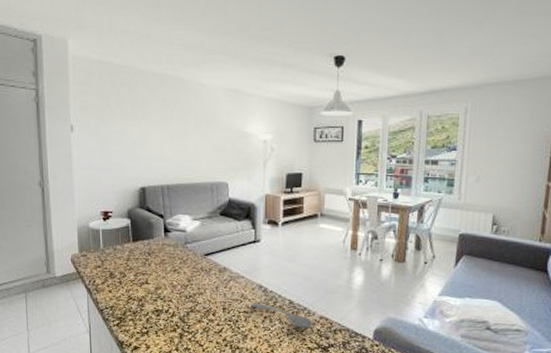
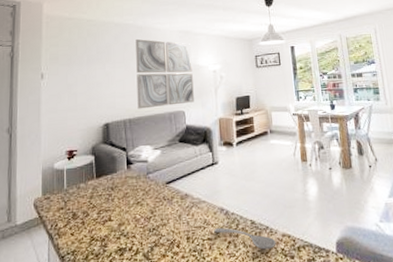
wall art: none [176,95,240,176] -> present [136,39,194,109]

